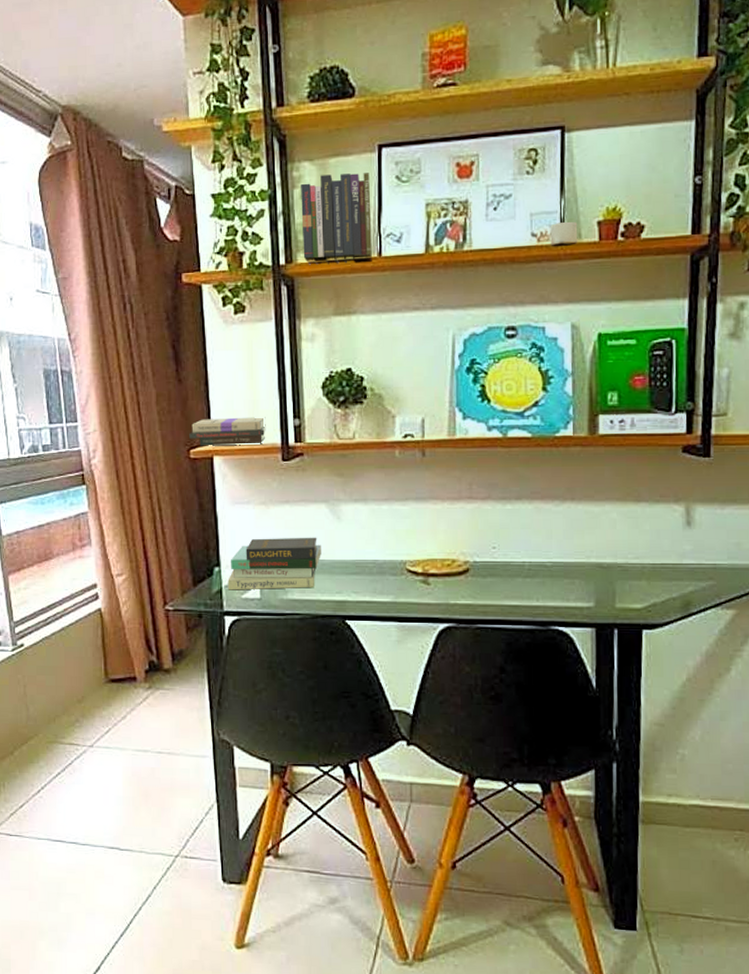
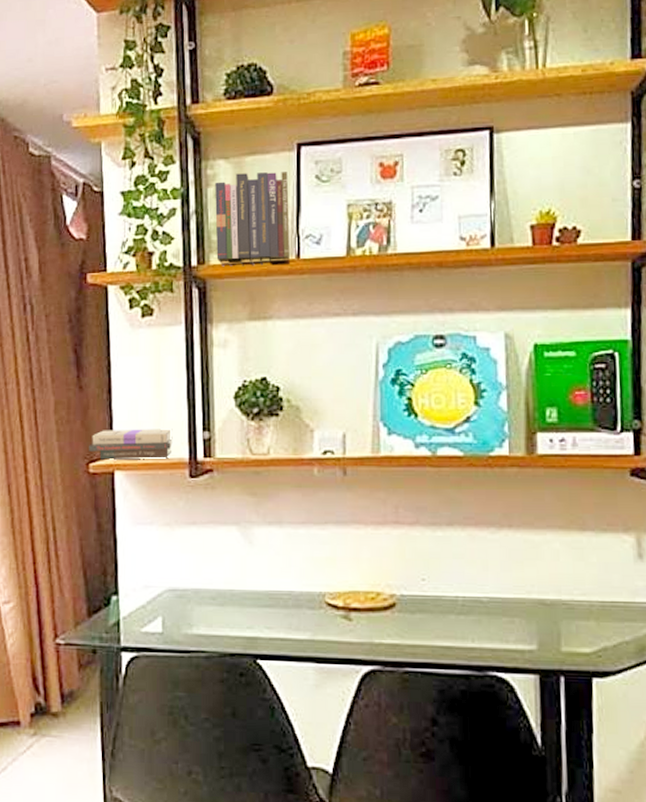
books: present [228,537,321,590] -> none [126,563,231,623]
candle: present [550,221,578,247] -> none [480,224,510,252]

